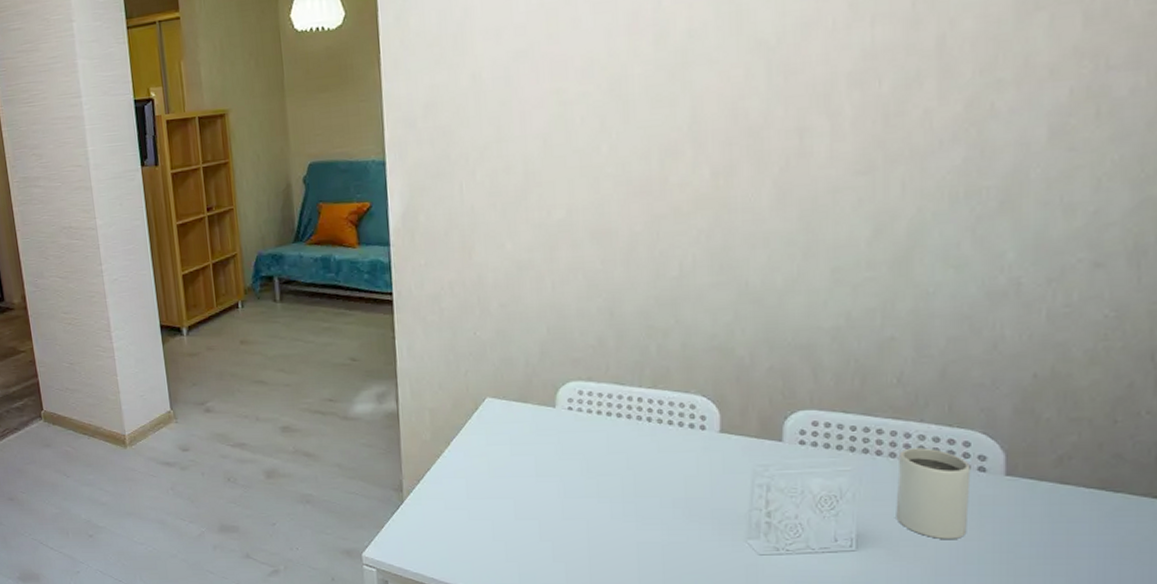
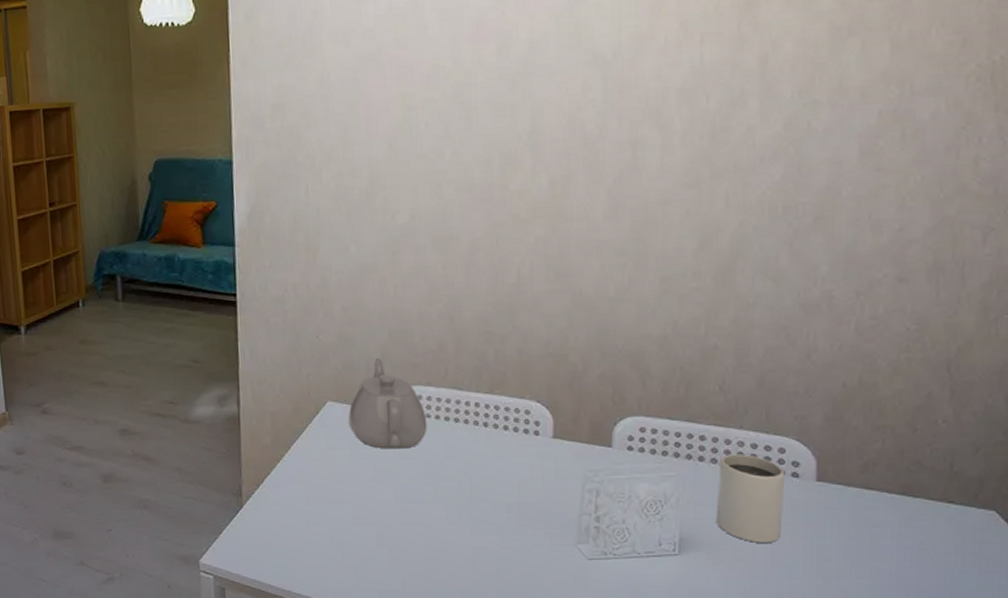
teapot: none [507,354,589,445] -> present [348,358,427,449]

